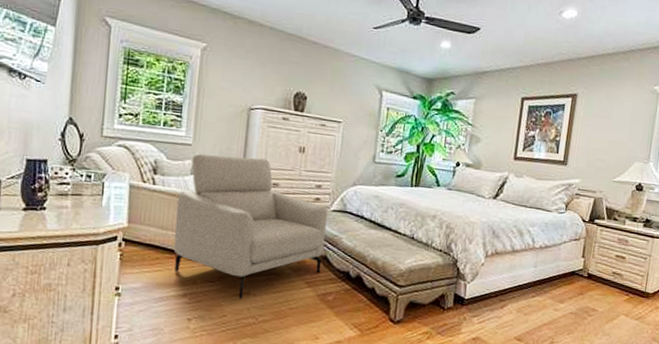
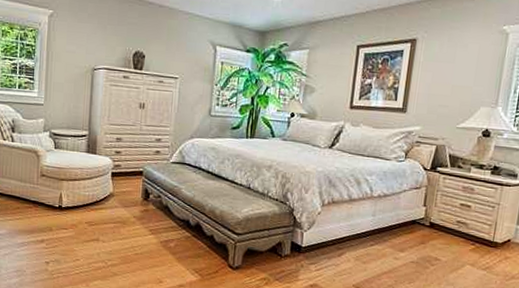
armchair: present [173,153,328,299] -> none [31,111,168,245]

